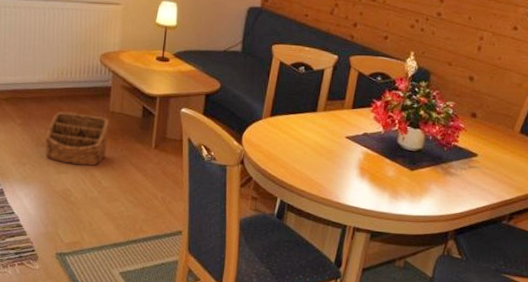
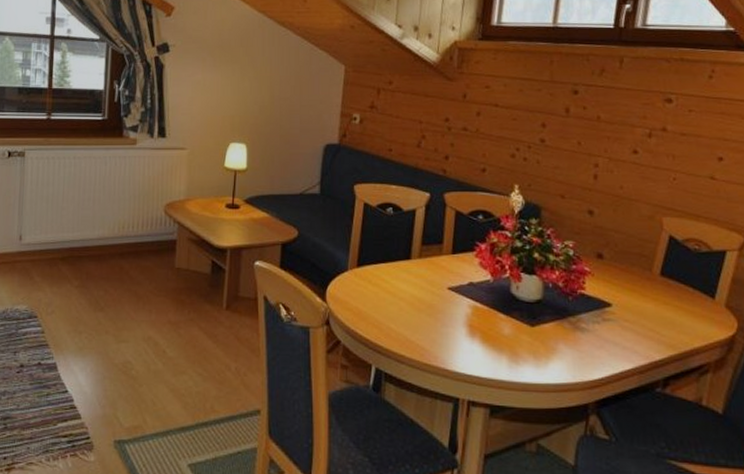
basket: present [45,111,109,166] -> none [103,270,174,332]

